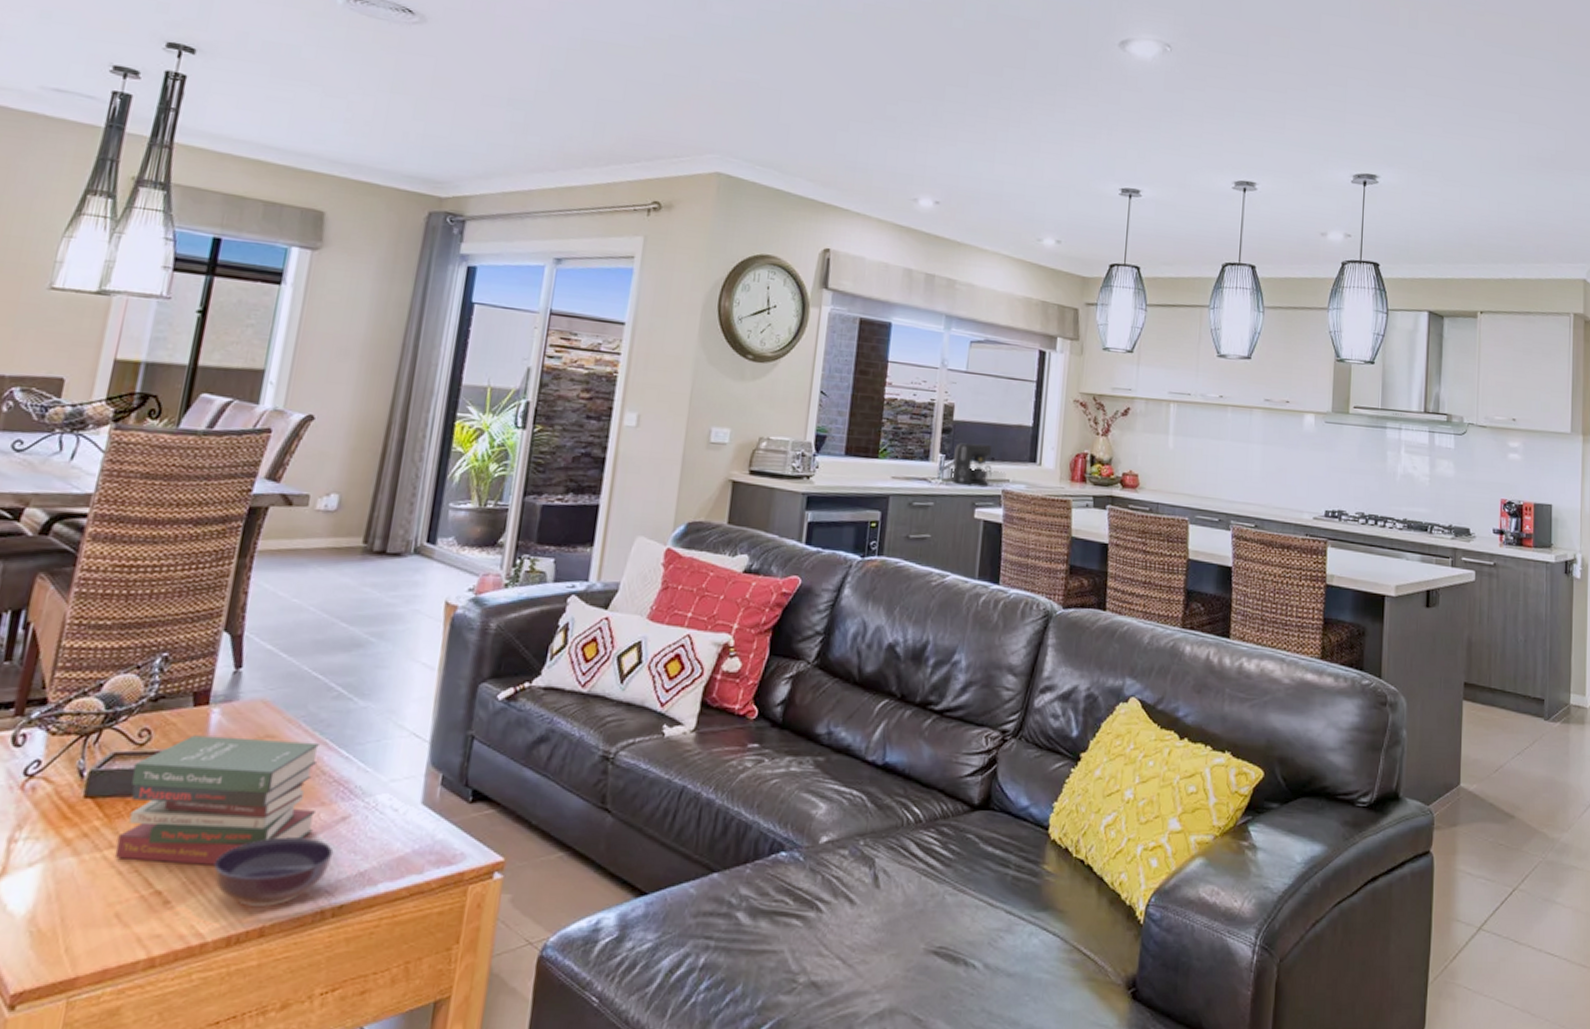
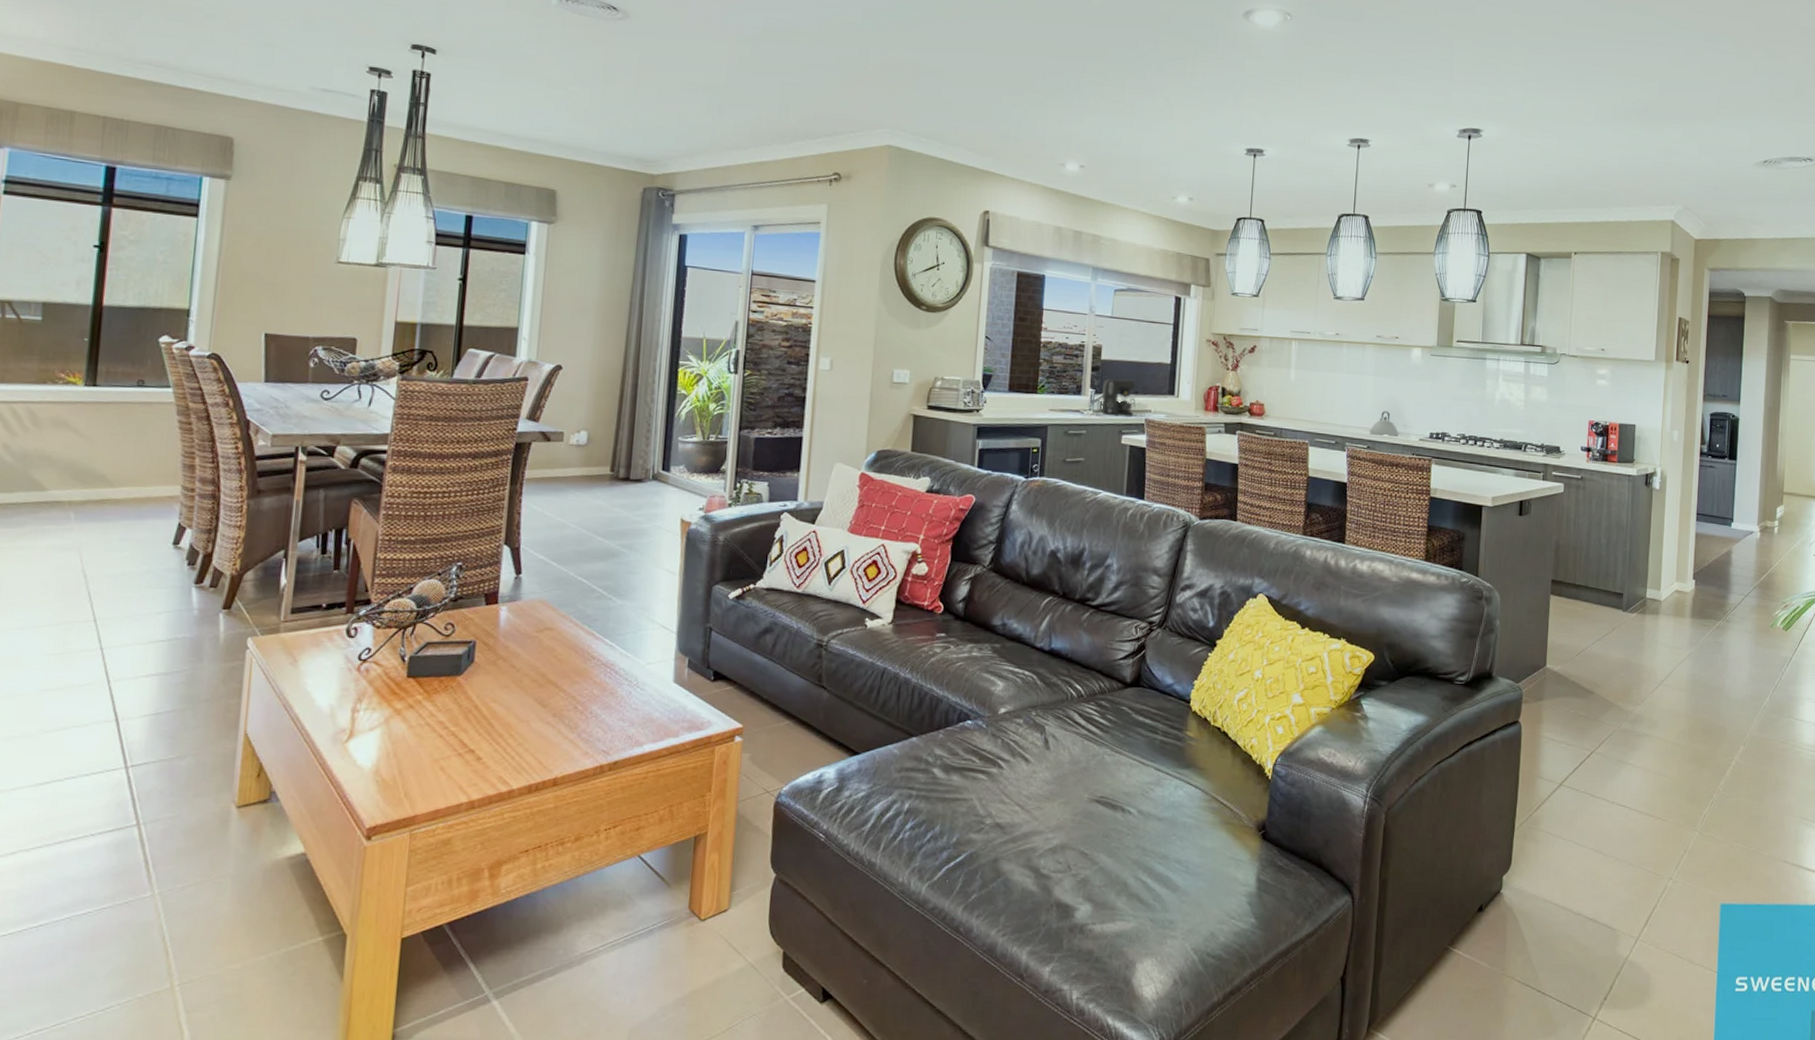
books: present [114,735,319,865] -> none [435,628,590,730]
bowl: present [213,837,334,906] -> none [513,708,606,762]
kettle: none [1257,485,1290,517] -> present [1369,411,1399,439]

